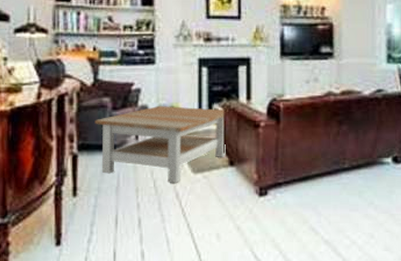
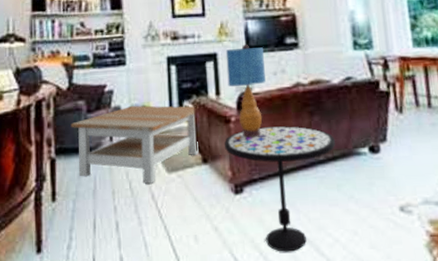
side table: none [251,134,361,252] -> present [224,126,335,252]
table lamp: none [259,50,299,143] -> present [225,44,266,138]

